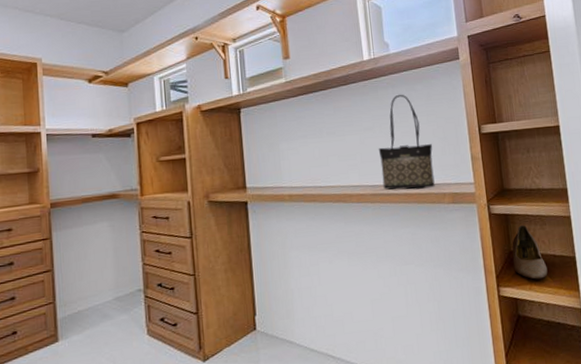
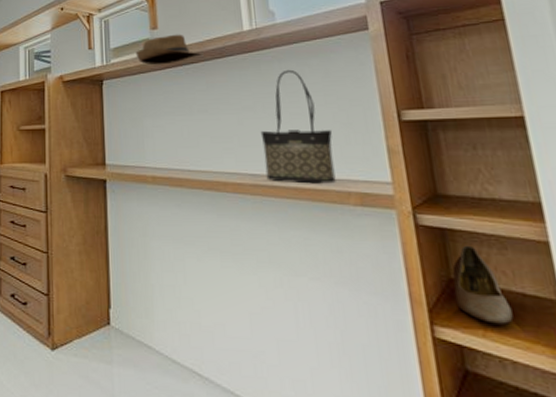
fedora: none [270,63,330,93] -> present [135,34,202,65]

